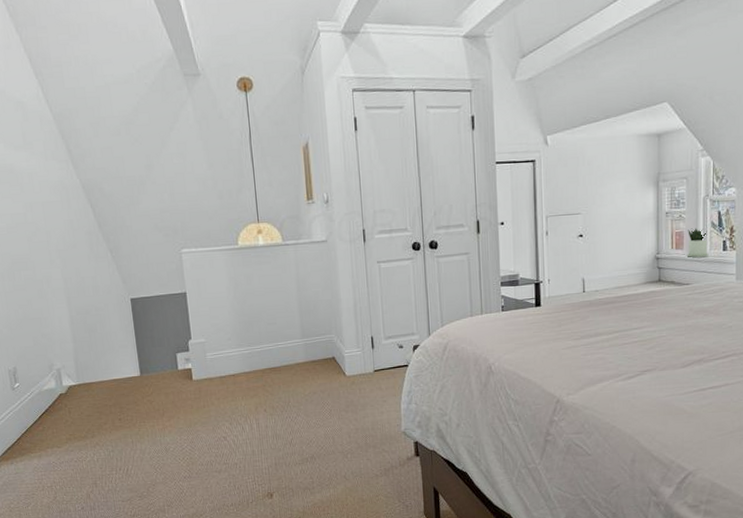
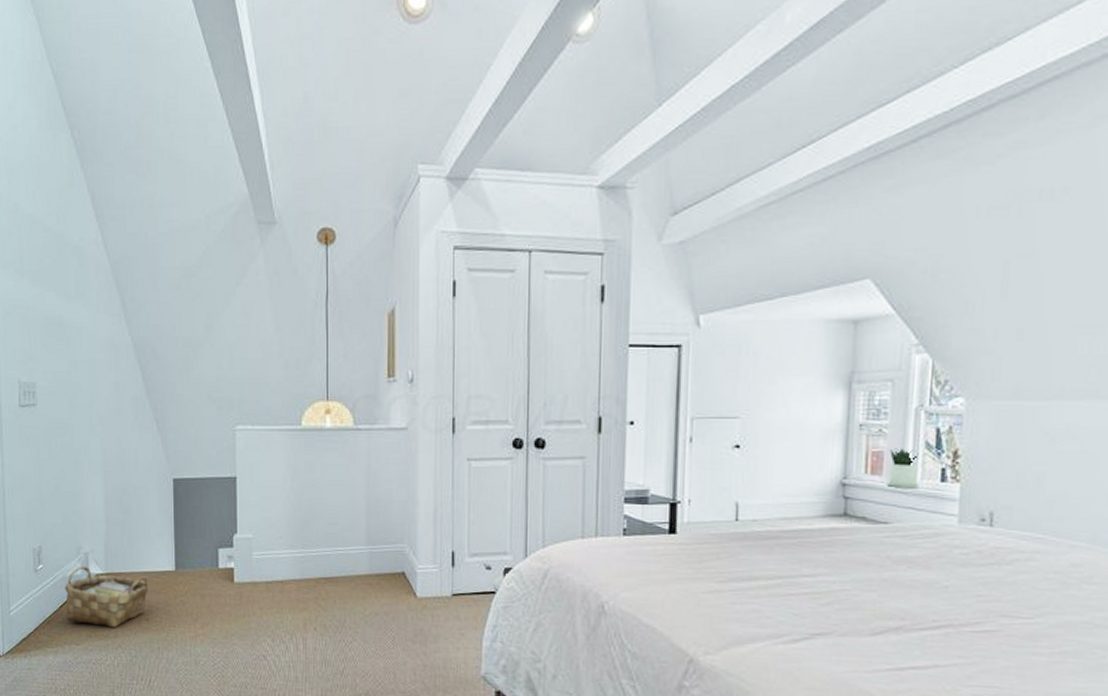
woven basket: none [42,380,119,430] -> present [65,565,149,628]

